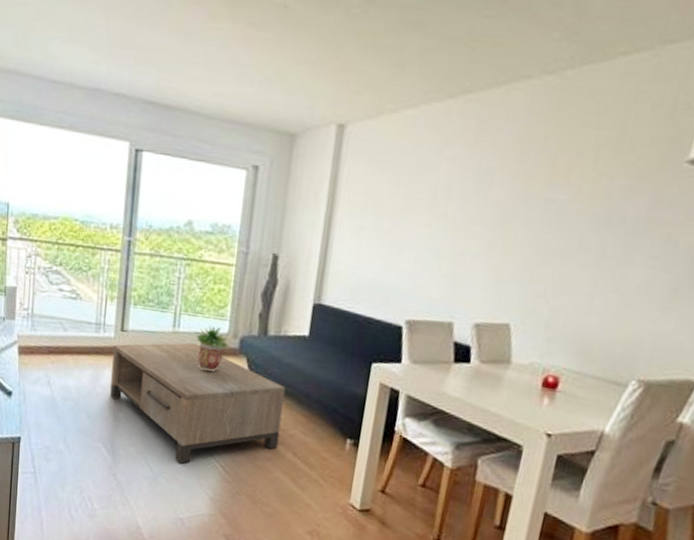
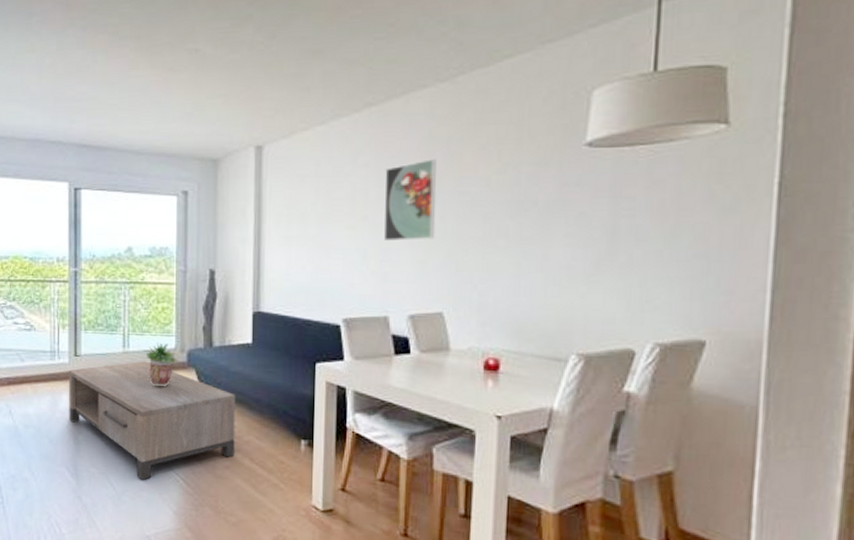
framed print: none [461,159,529,246] -> present [384,159,436,241]

